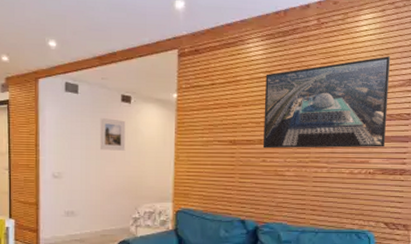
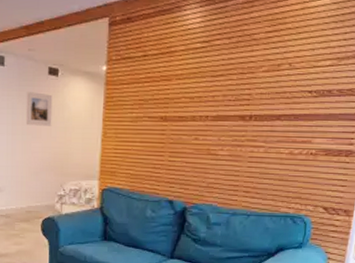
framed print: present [262,56,391,149] -> none [195,23,346,126]

